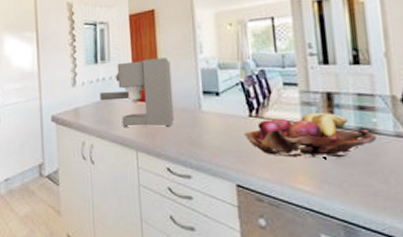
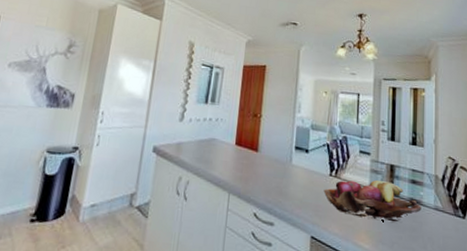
coffee maker: present [99,57,175,128] -> none [203,108,272,175]

